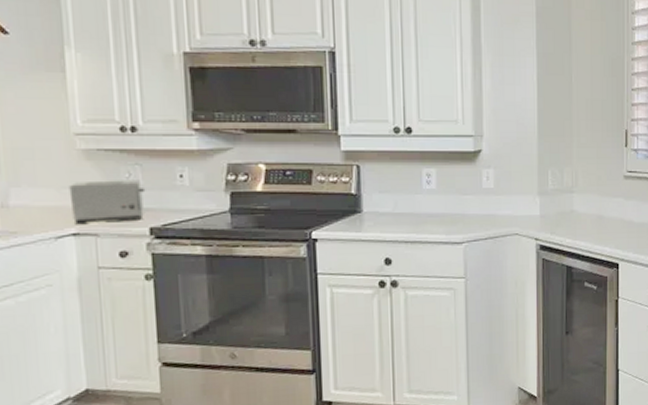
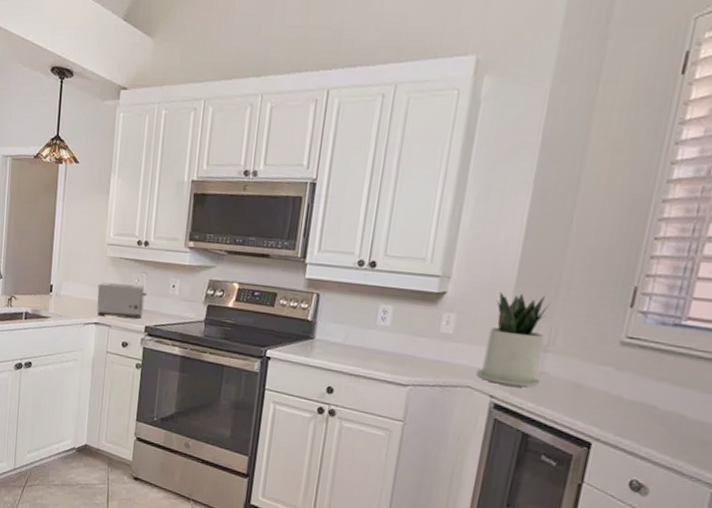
planter: none [519,144,572,227] -> present [475,292,550,388]

